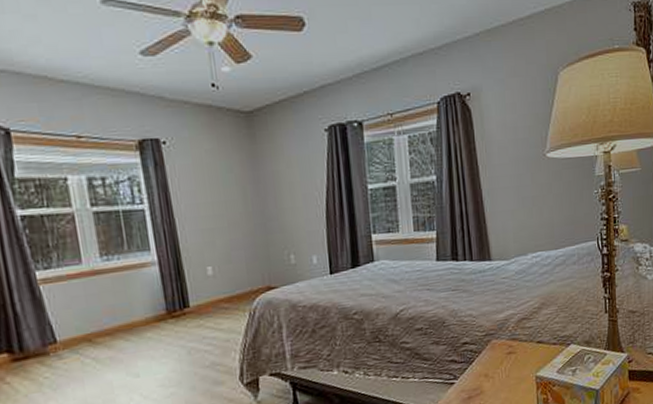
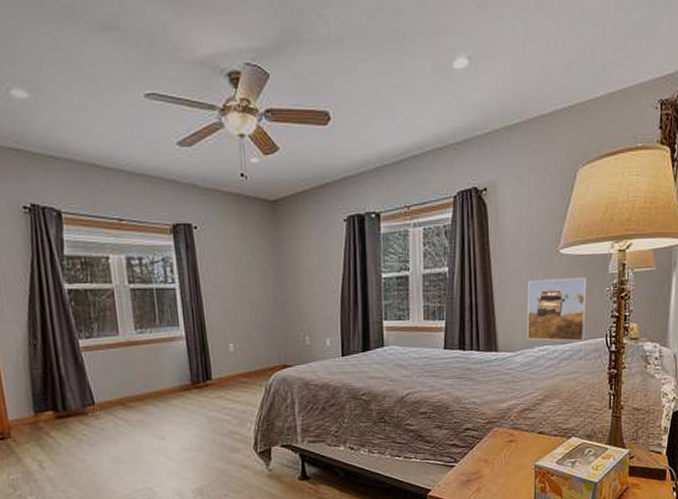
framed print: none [517,180,576,247] -> present [527,277,587,342]

